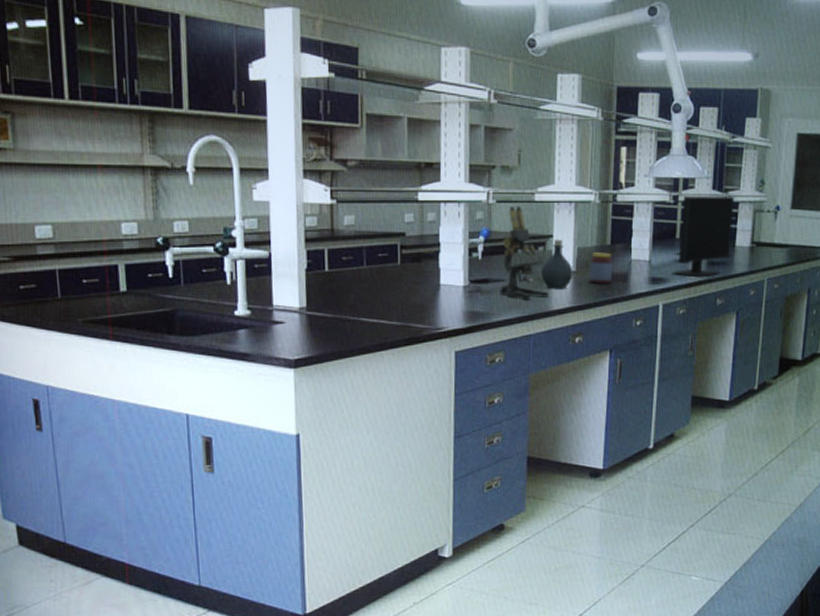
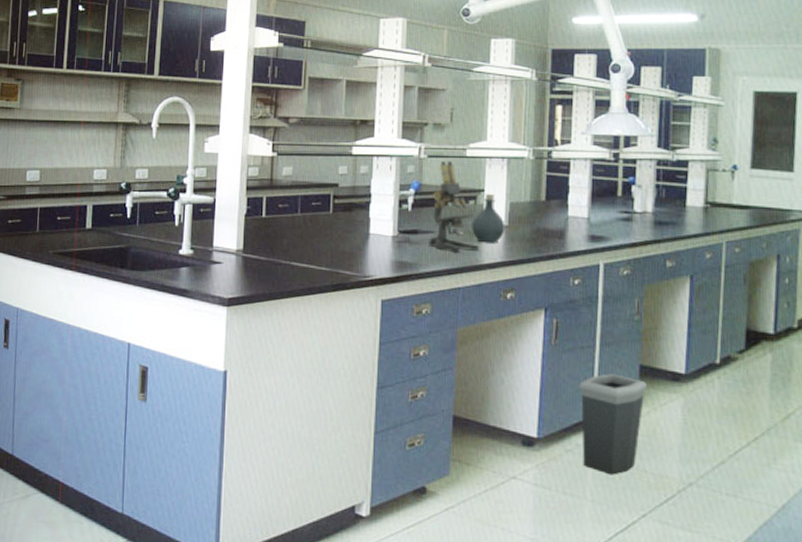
jar: present [589,252,613,284] -> none [522,208,548,240]
trash bin: none [640,406,697,495] -> present [579,374,647,475]
monitor: present [672,195,734,278] -> none [614,153,683,238]

